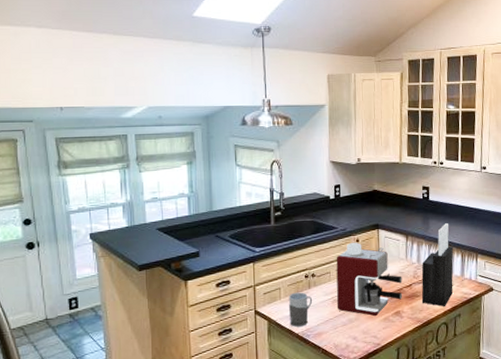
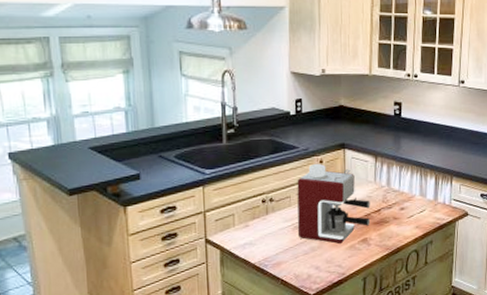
mug: present [288,292,313,327] -> none [243,218,271,257]
knife block: present [421,223,454,307] -> none [391,143,427,233]

